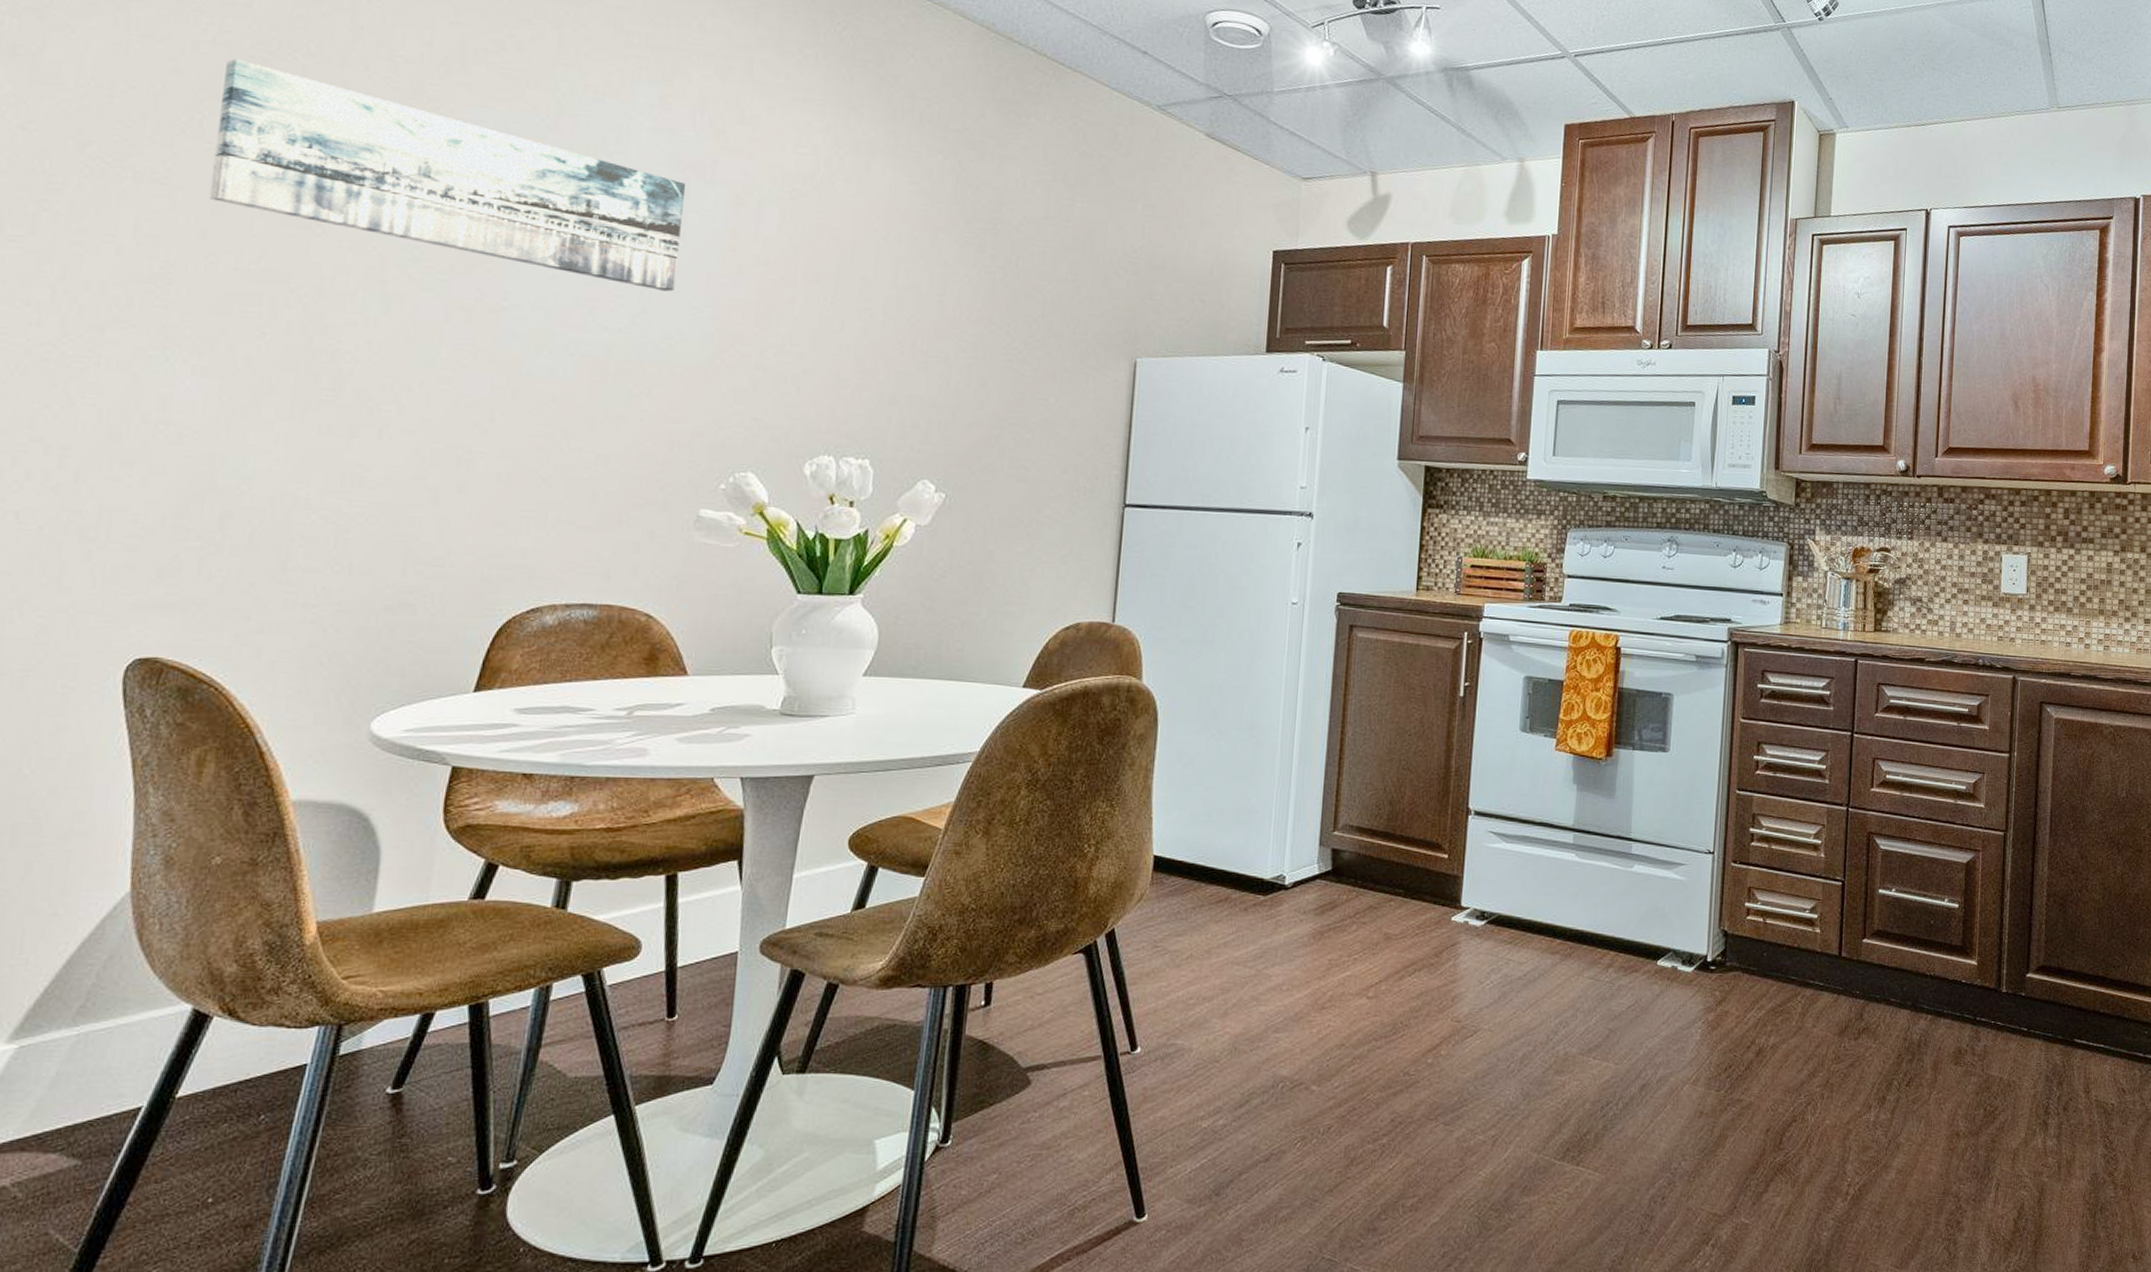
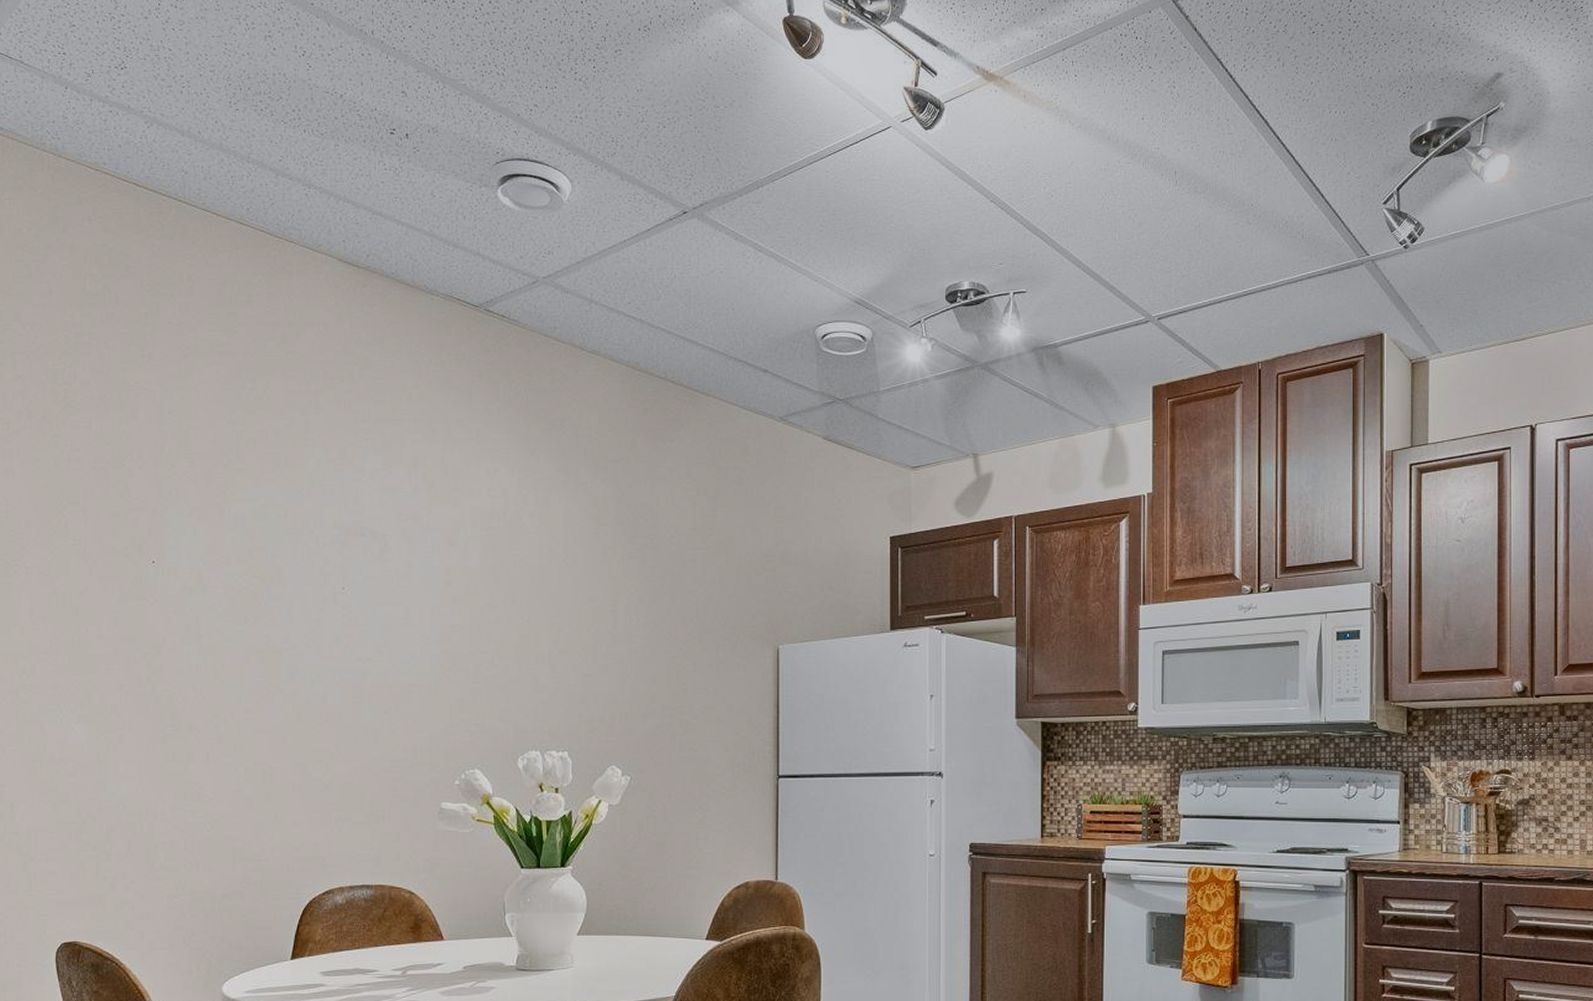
wall art: present [208,59,685,292] -> none [76,471,408,624]

